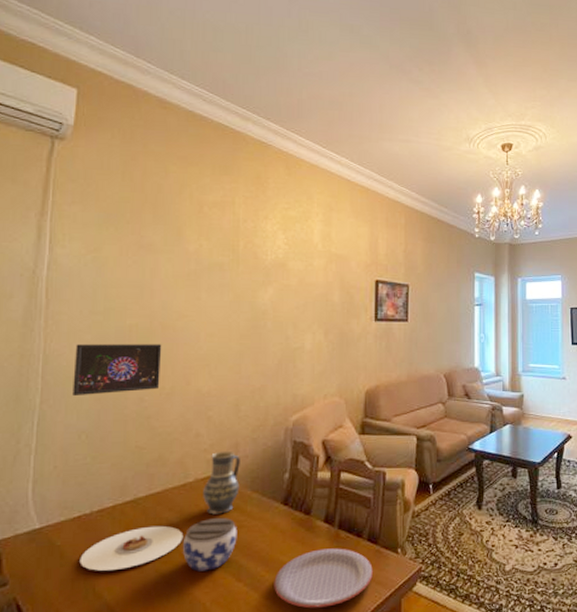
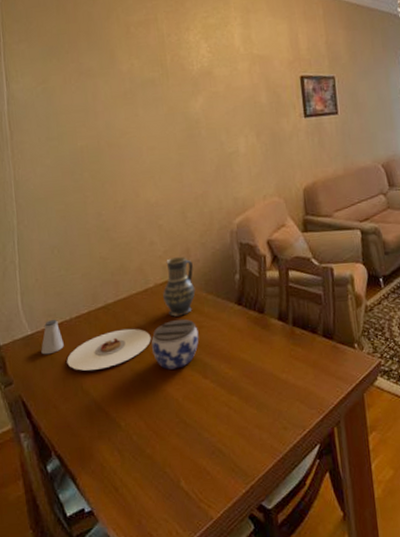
saltshaker: none [49,512,79,552] -> present [41,319,64,355]
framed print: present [72,344,162,395] -> none [39,161,113,215]
plate: present [274,548,373,609] -> none [237,344,332,404]

